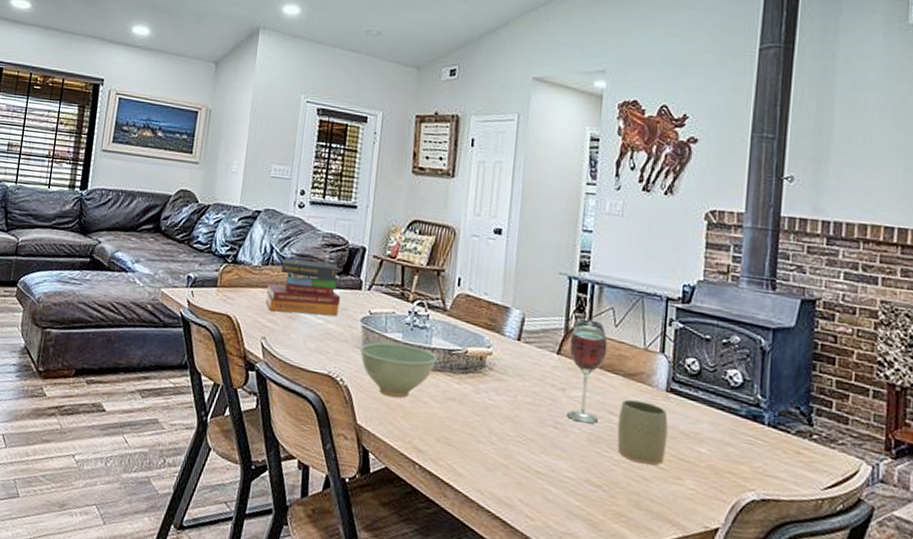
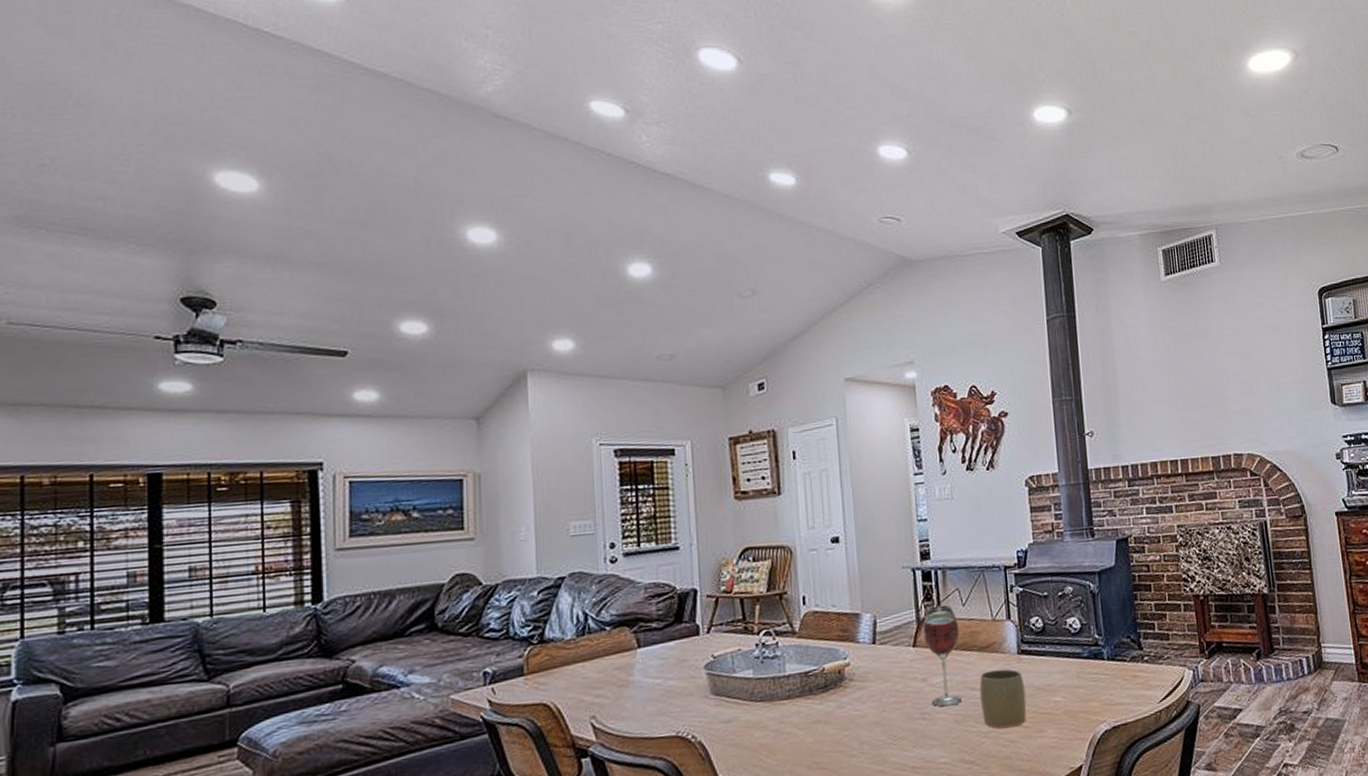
books: present [266,258,342,316] -> none [586,614,677,685]
bowl: present [359,342,437,398] -> none [707,678,794,739]

